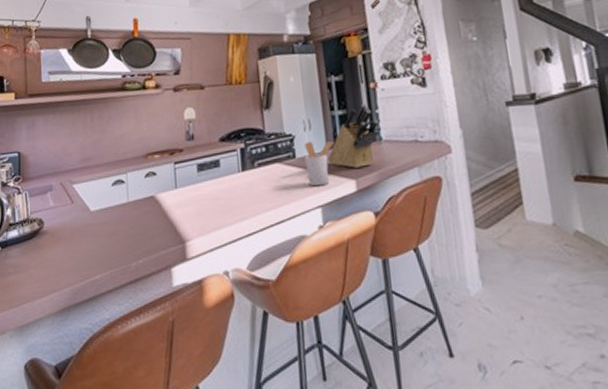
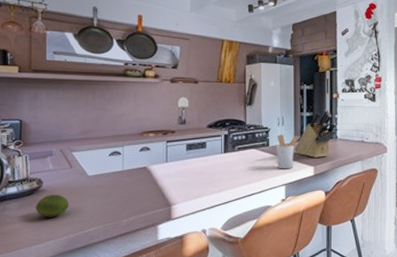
fruit: none [37,236,73,264] -> present [35,195,69,217]

